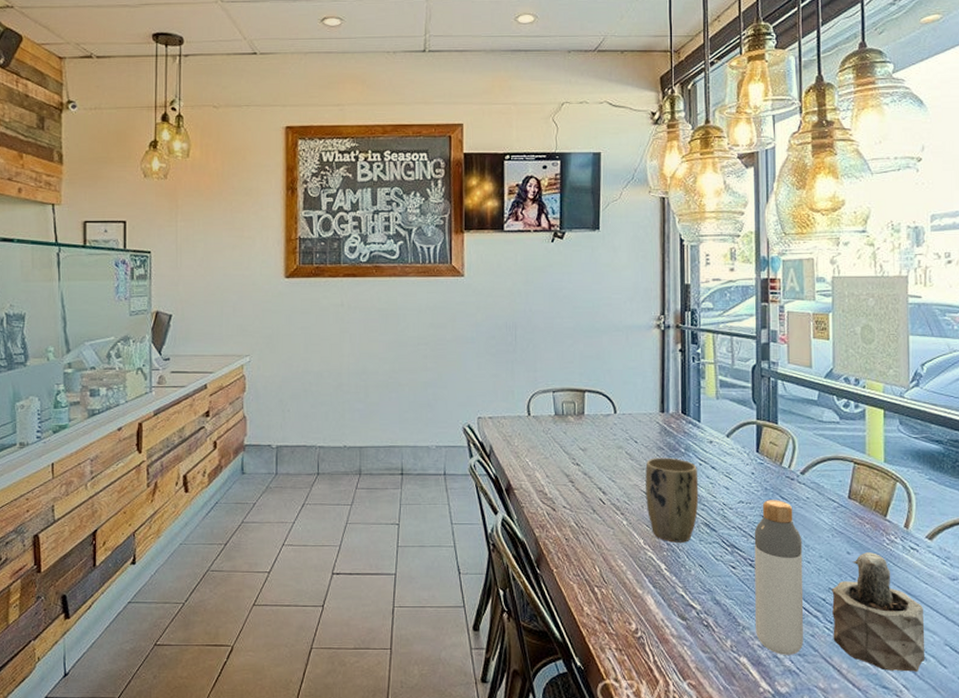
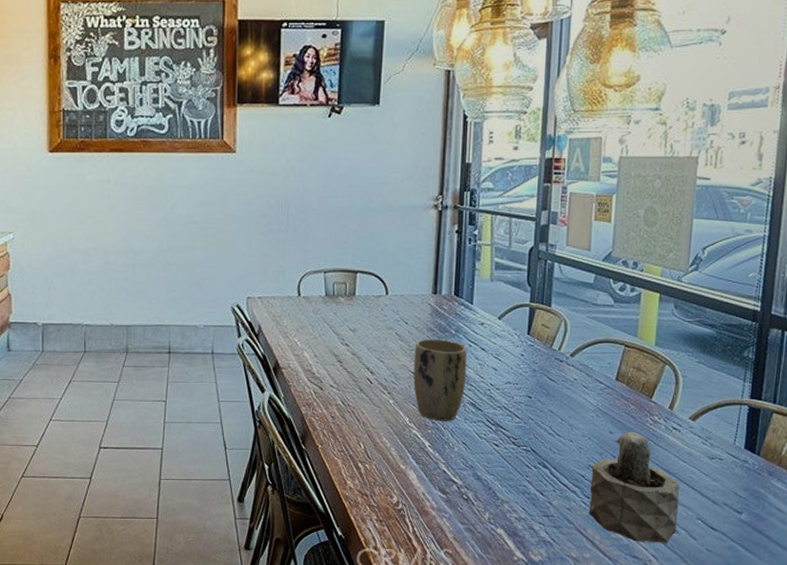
bottle: present [754,500,804,655] -> none [514,381,567,527]

